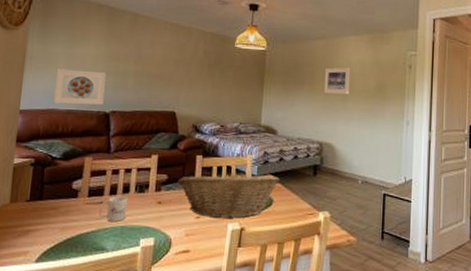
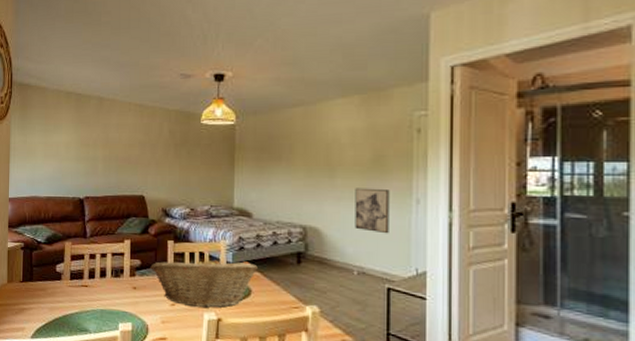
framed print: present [53,69,106,105] -> none [35,158,78,192]
mug: present [99,196,128,222] -> none [80,280,105,305]
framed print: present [323,67,351,95] -> none [305,137,338,169]
wall art: none [361,110,388,149] -> present [355,188,390,234]

